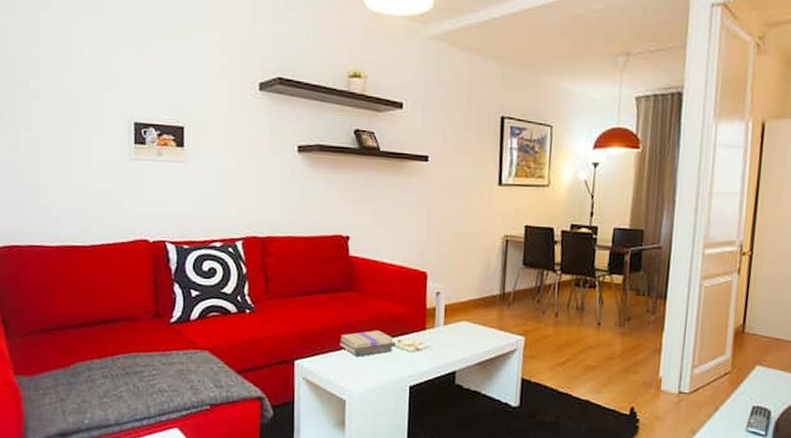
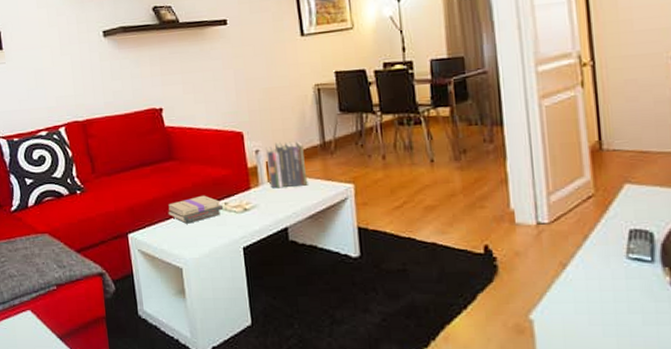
books: none [445,287,483,334] -> present [265,141,308,189]

